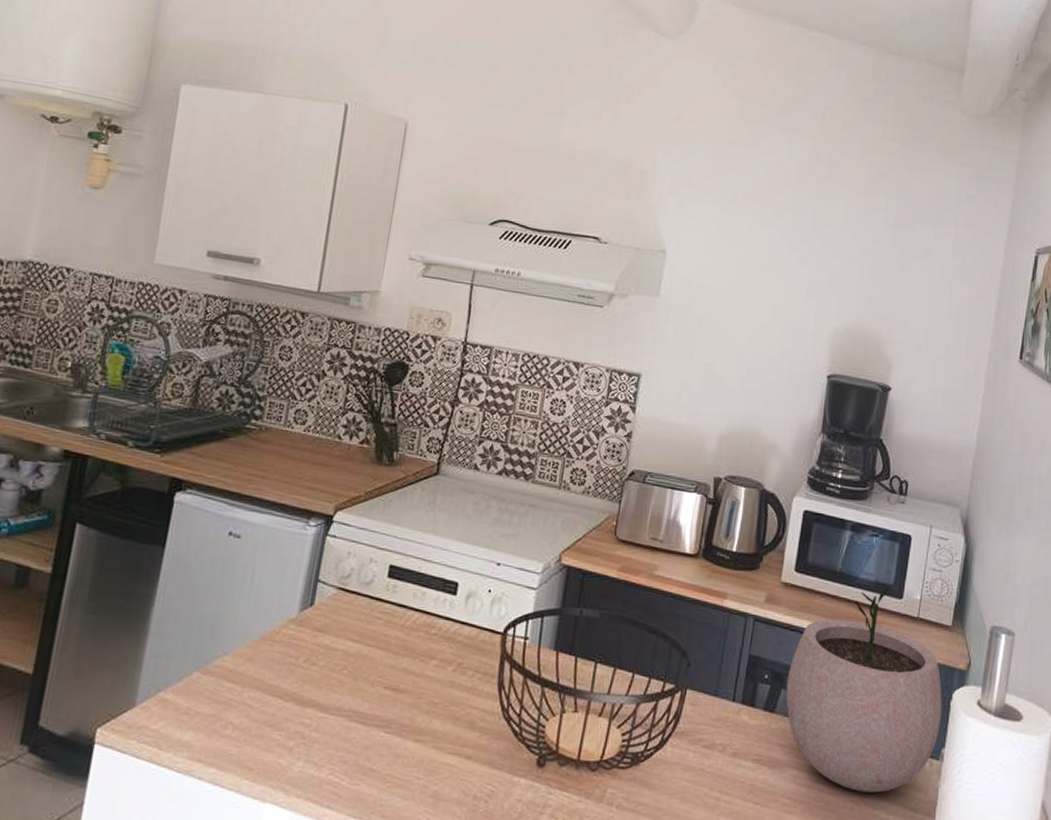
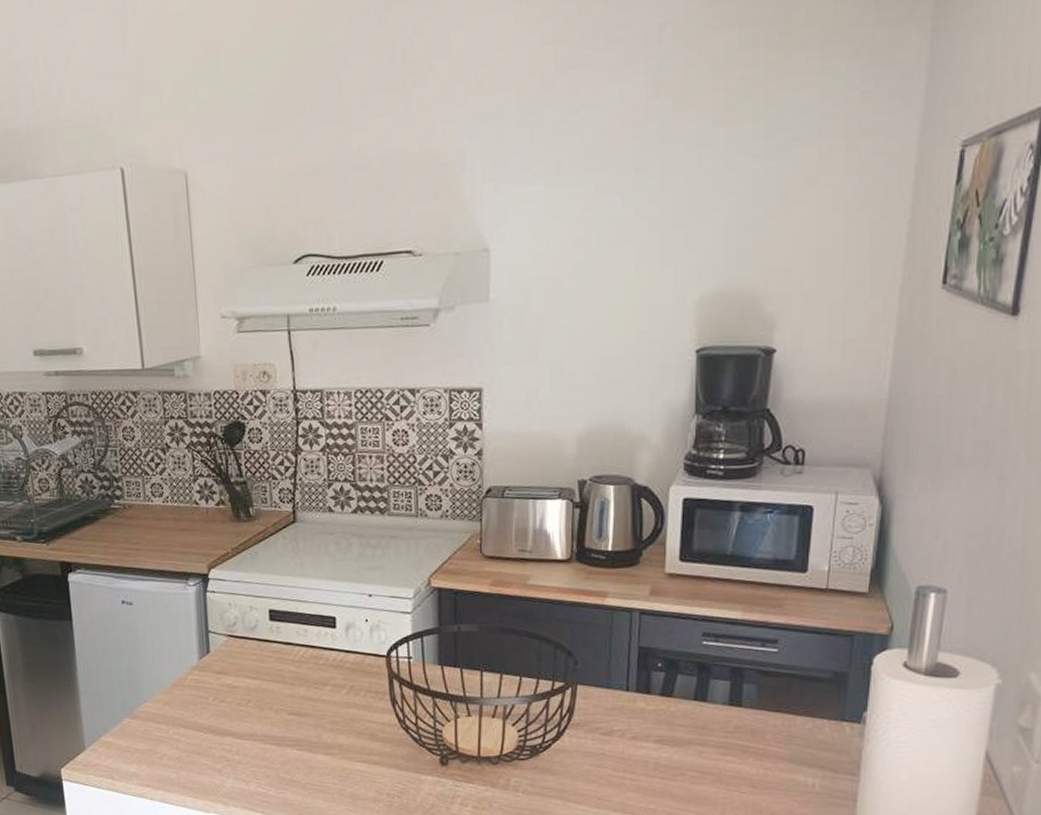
plant pot: present [786,587,943,793] -> none [682,562,862,760]

